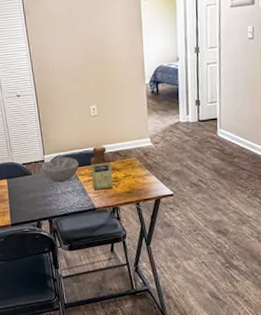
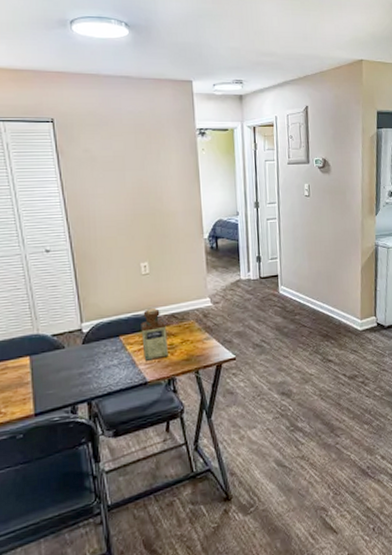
bowl: present [41,157,79,183] -> none [78,323,127,356]

